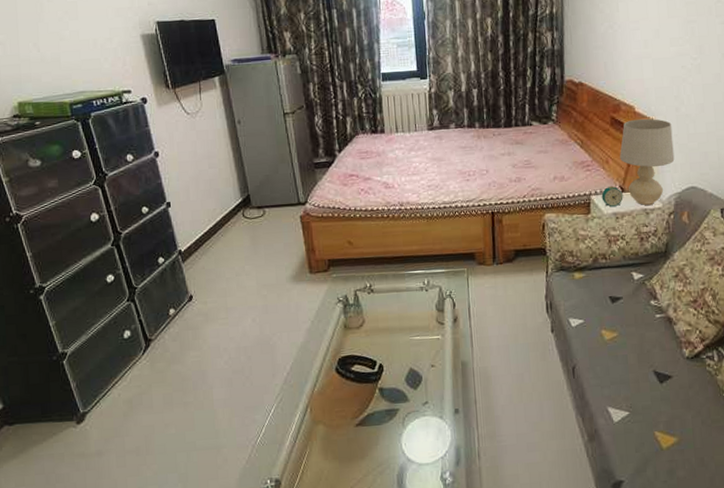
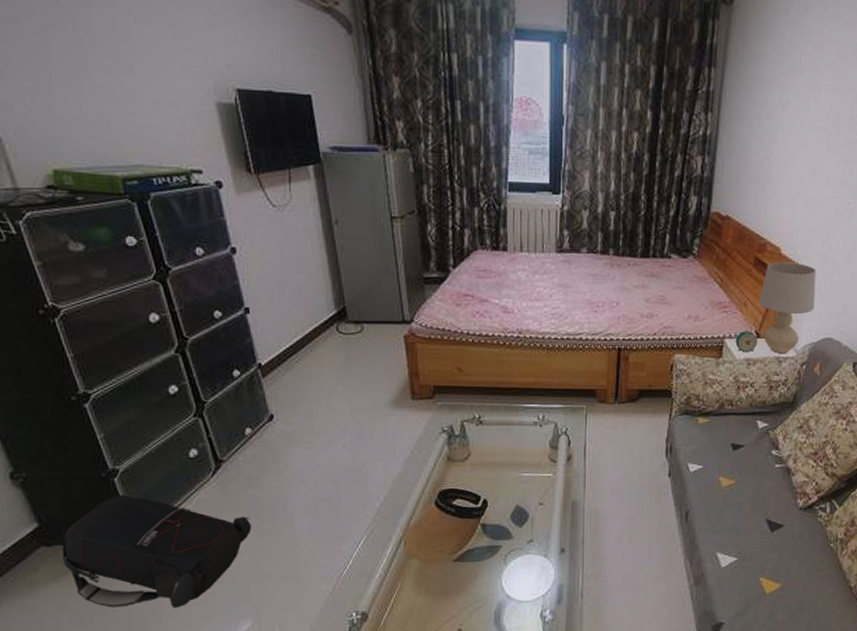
backpack: none [21,374,177,481] -> present [62,494,252,608]

